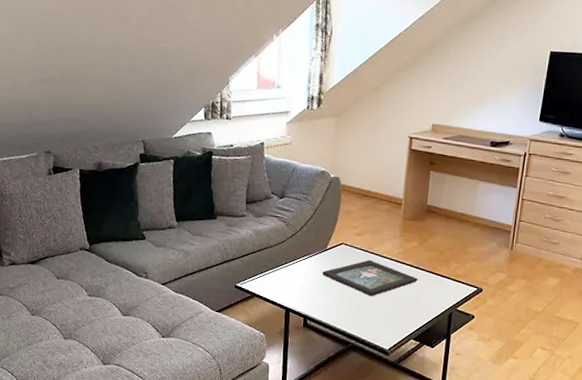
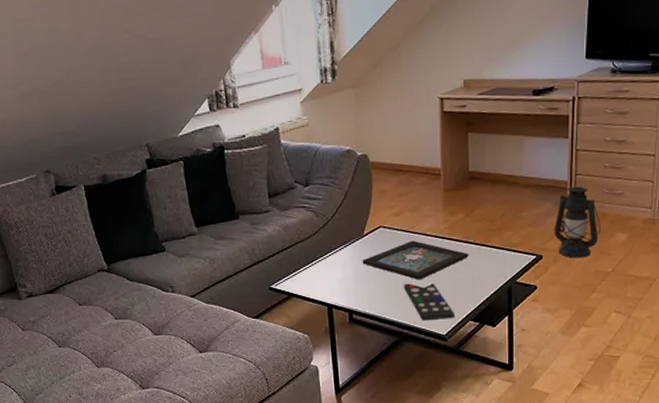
remote control: none [356,298,399,336] -> present [404,283,455,321]
lantern: none [494,231,537,296] -> present [554,186,601,258]

